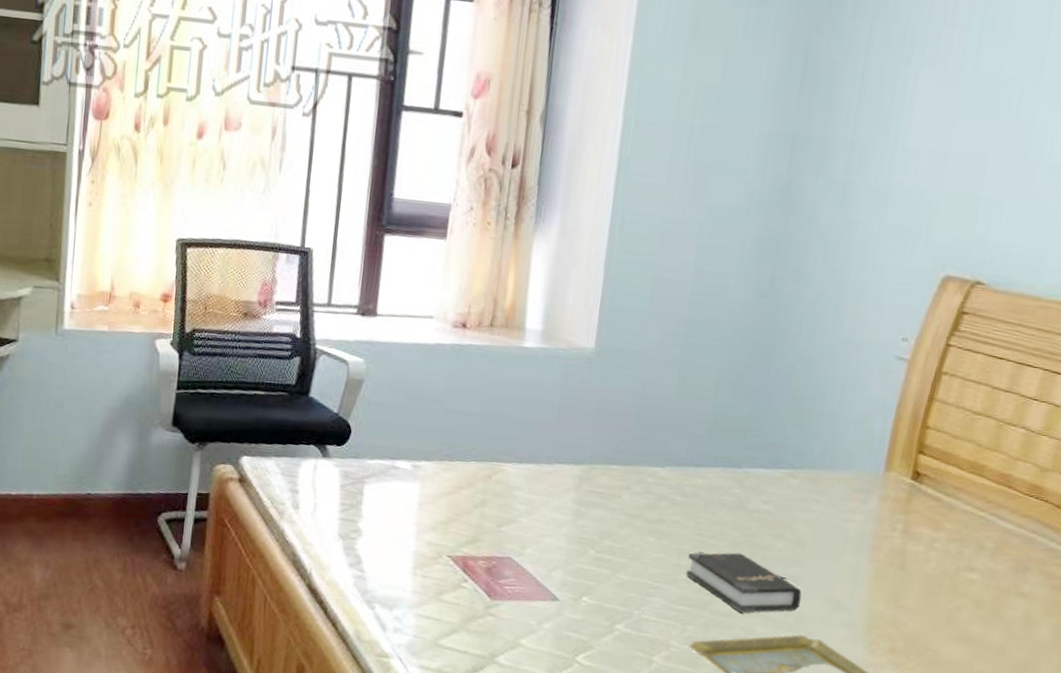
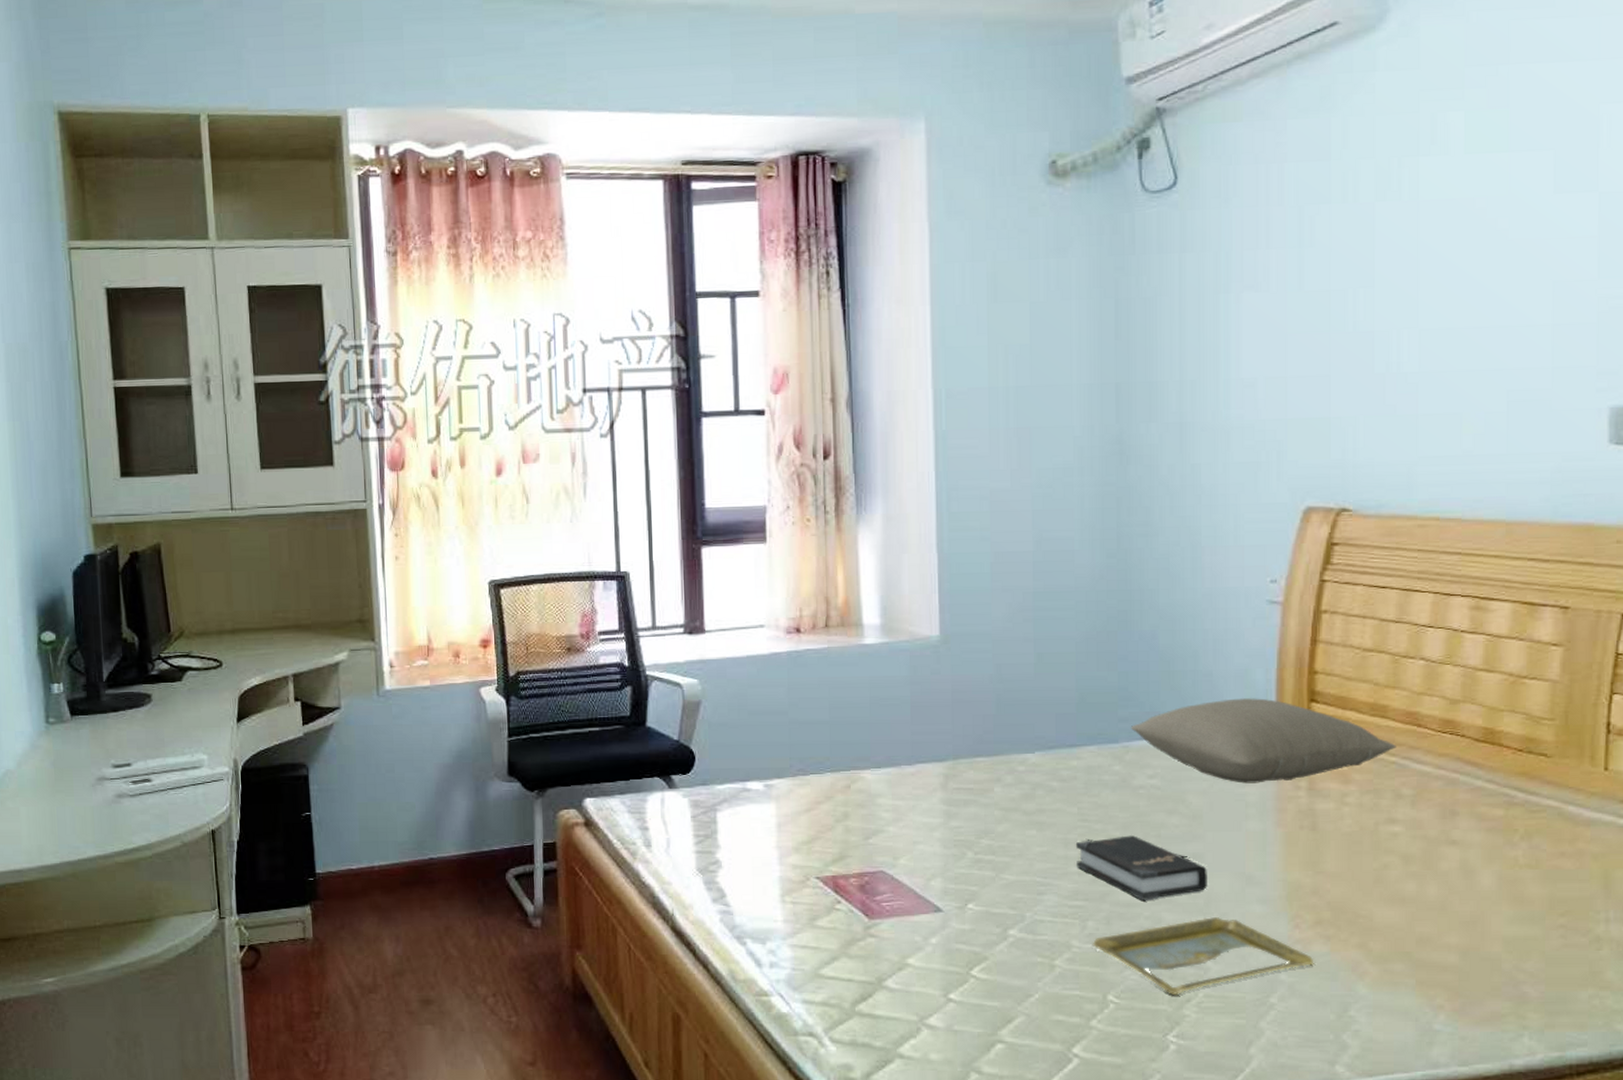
pillow: none [754,441,987,522] -> present [1130,698,1396,784]

